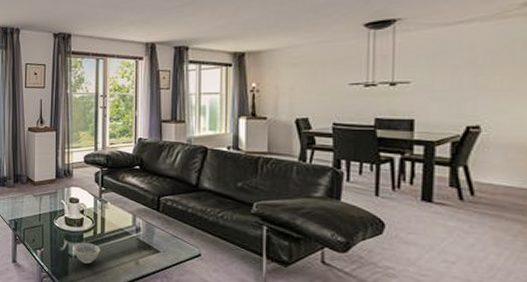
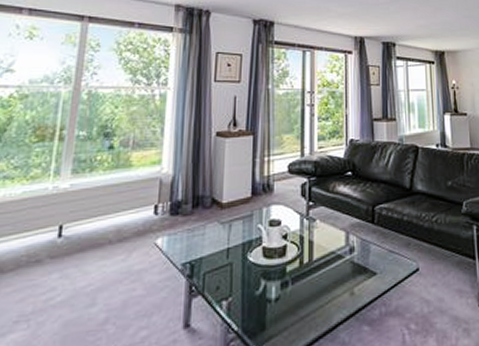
bowl: present [73,242,101,264] -> none [272,277,308,308]

